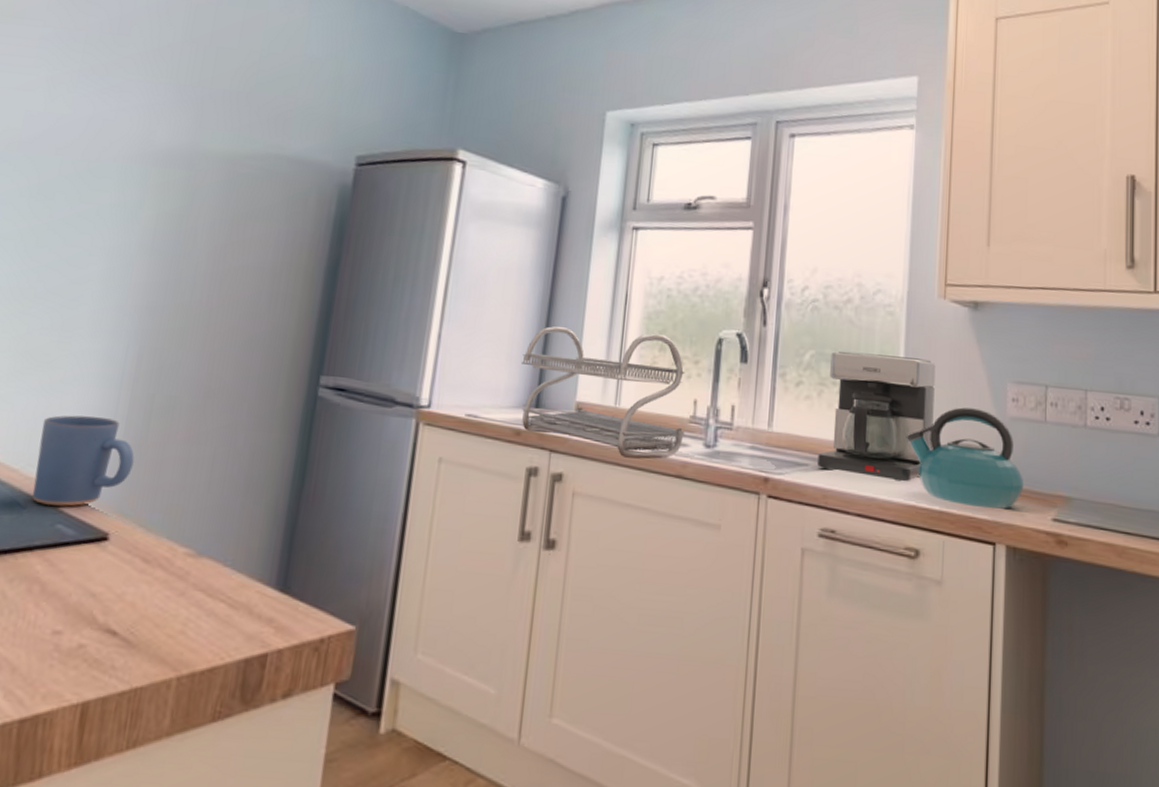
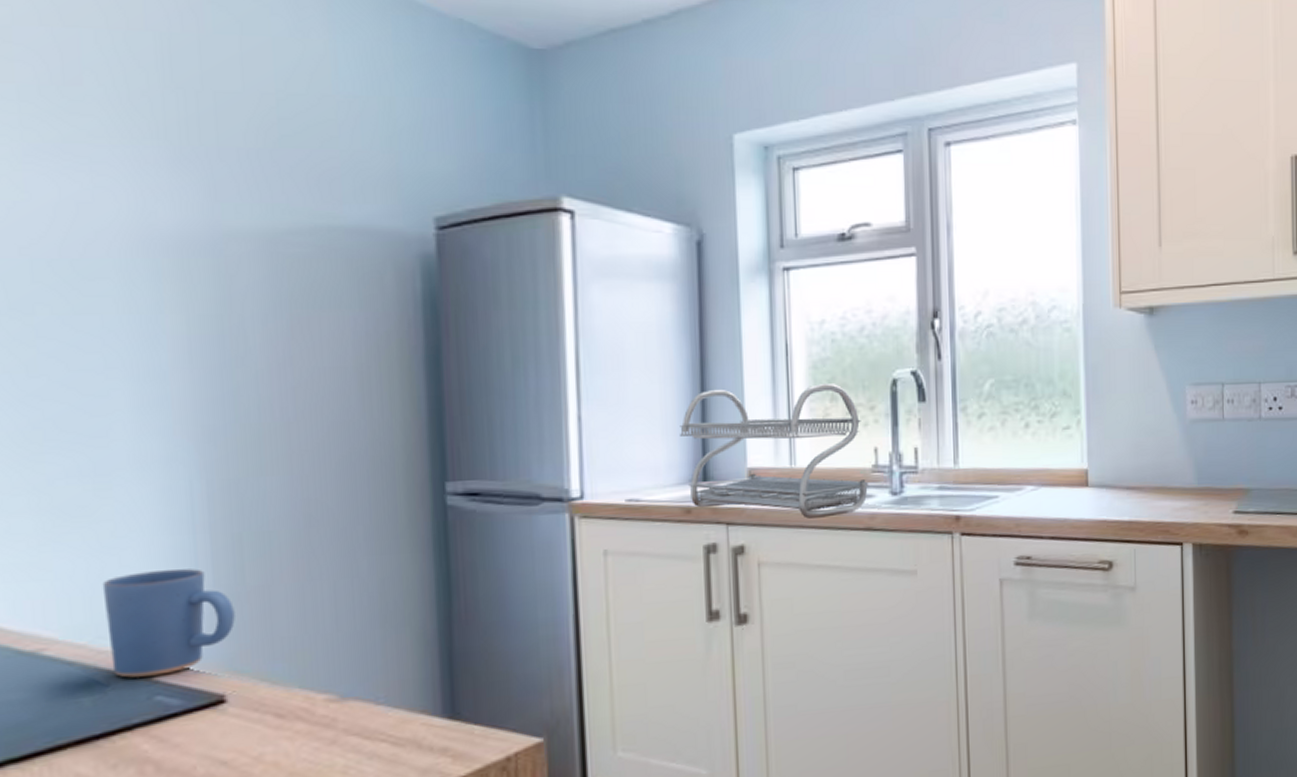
coffee maker: present [817,351,936,482] -> none [1007,373,1118,499]
kettle: present [905,407,1024,510] -> none [1091,415,1206,512]

